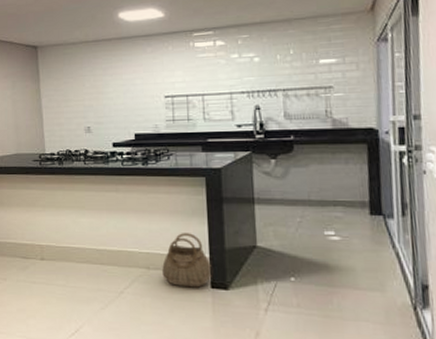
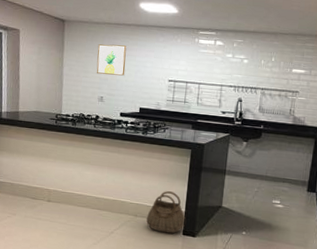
wall art: none [77,64,112,102] -> present [96,44,127,76]

